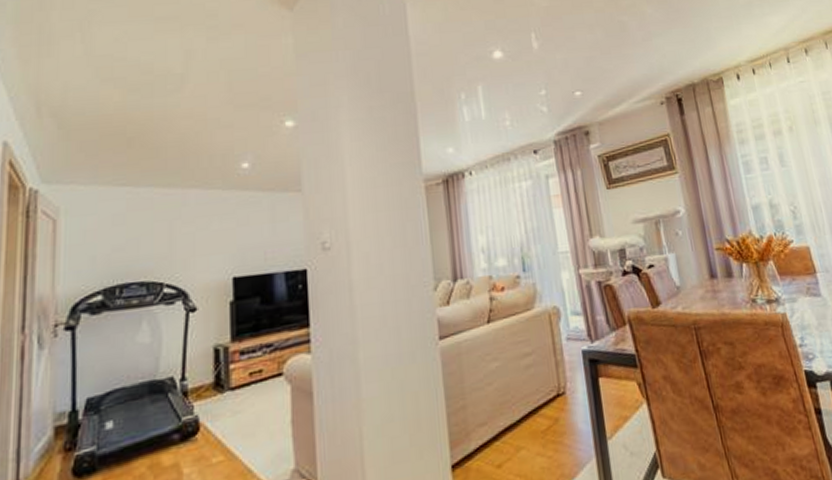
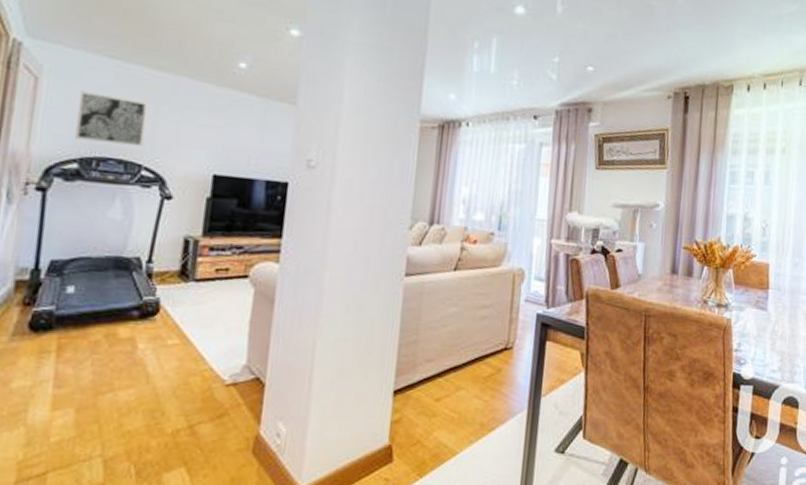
wall art: none [95,220,163,271] -> present [75,91,148,146]

